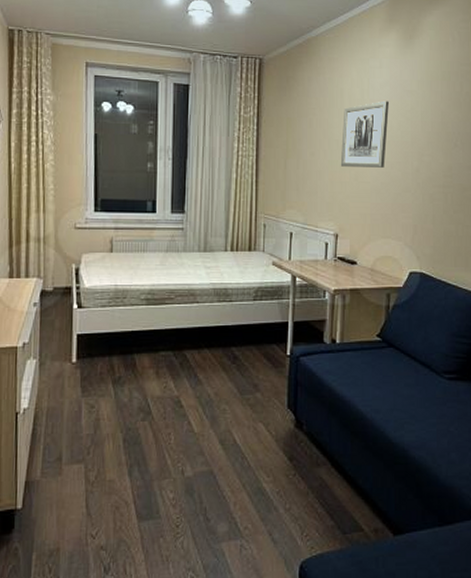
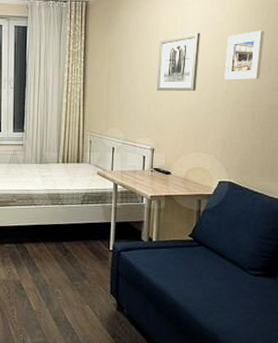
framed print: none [415,101,457,157] -> present [224,30,264,80]

